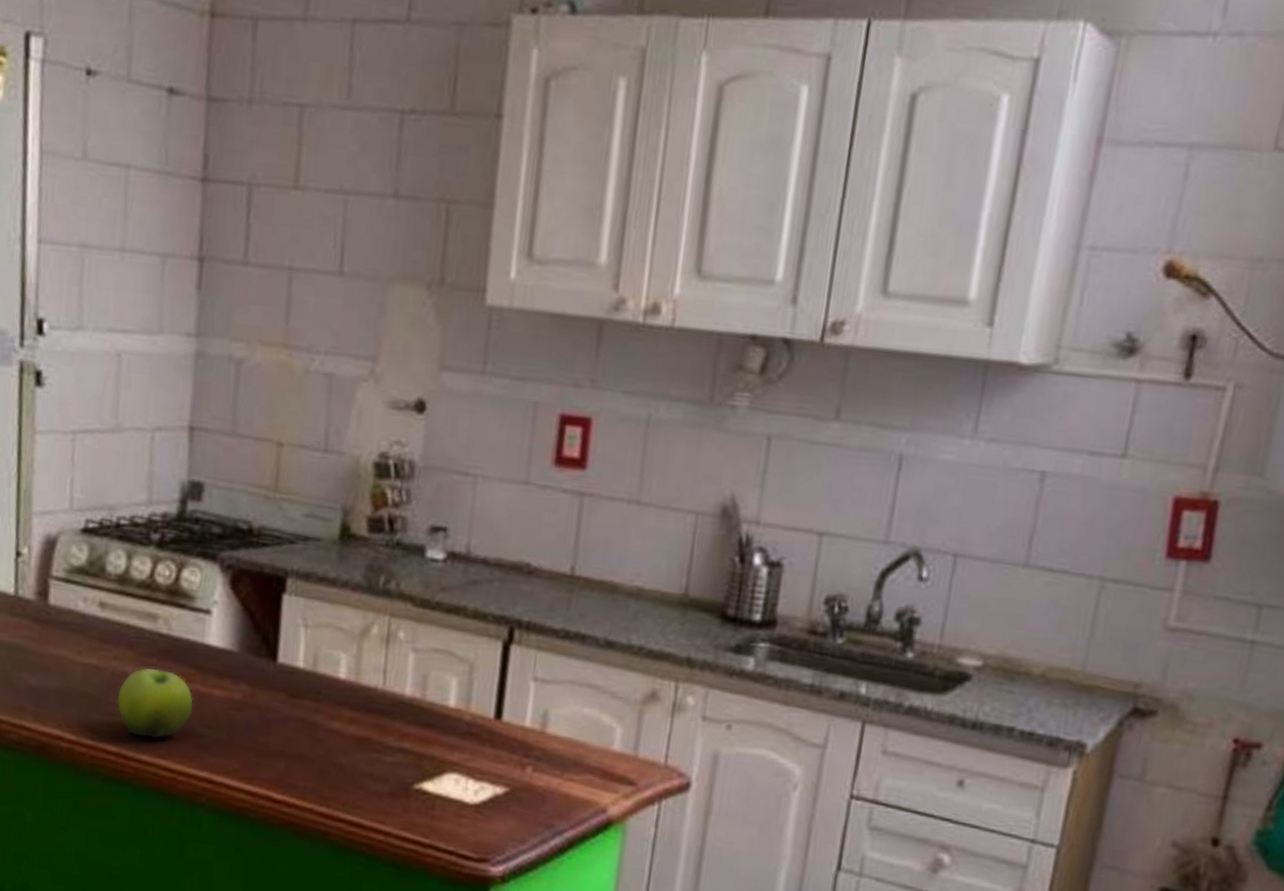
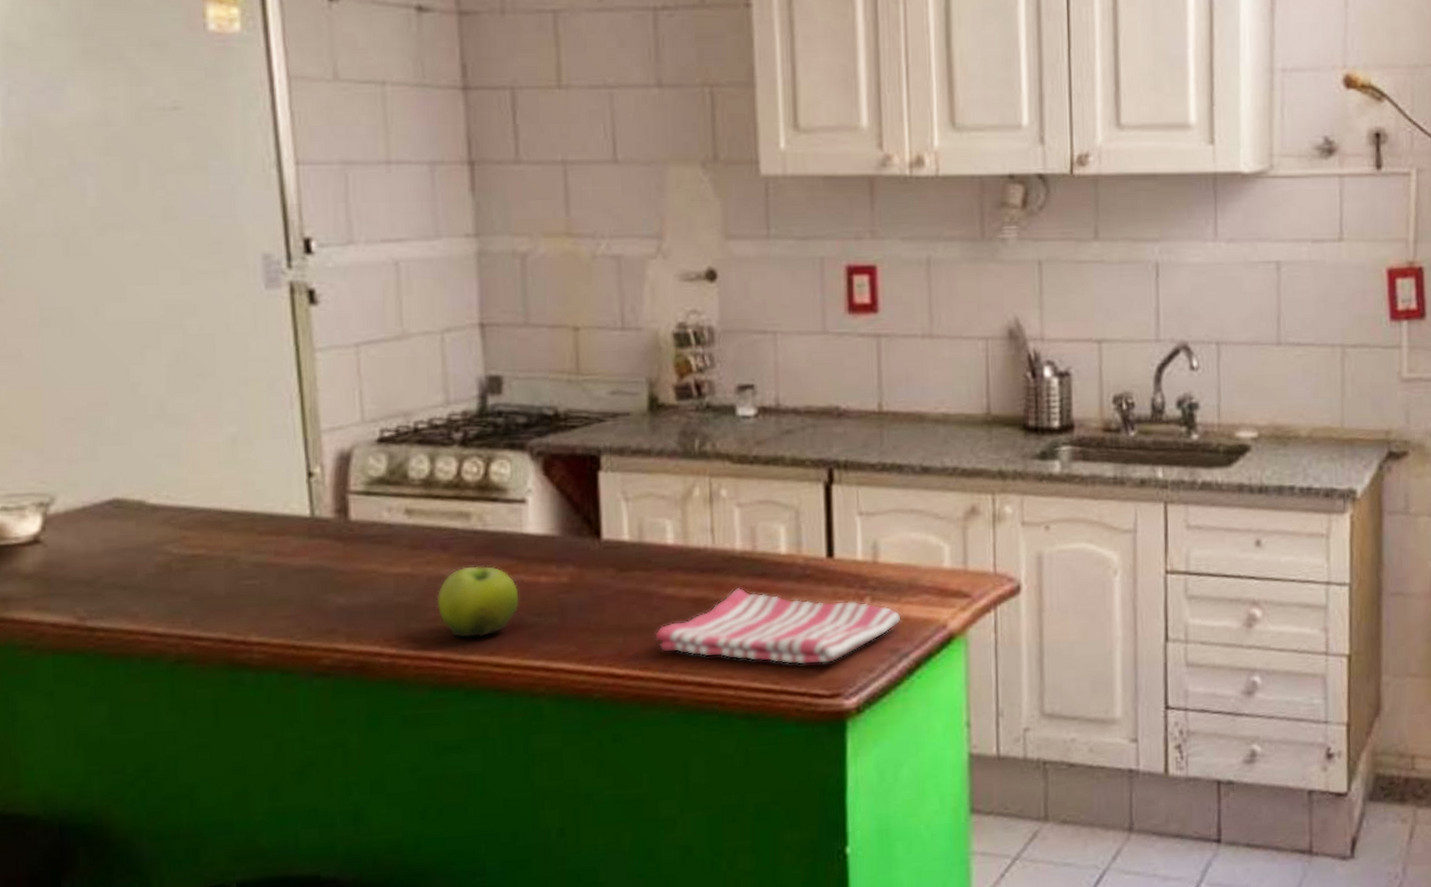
dish towel: none [315,734,561,827] -> present [655,588,901,665]

